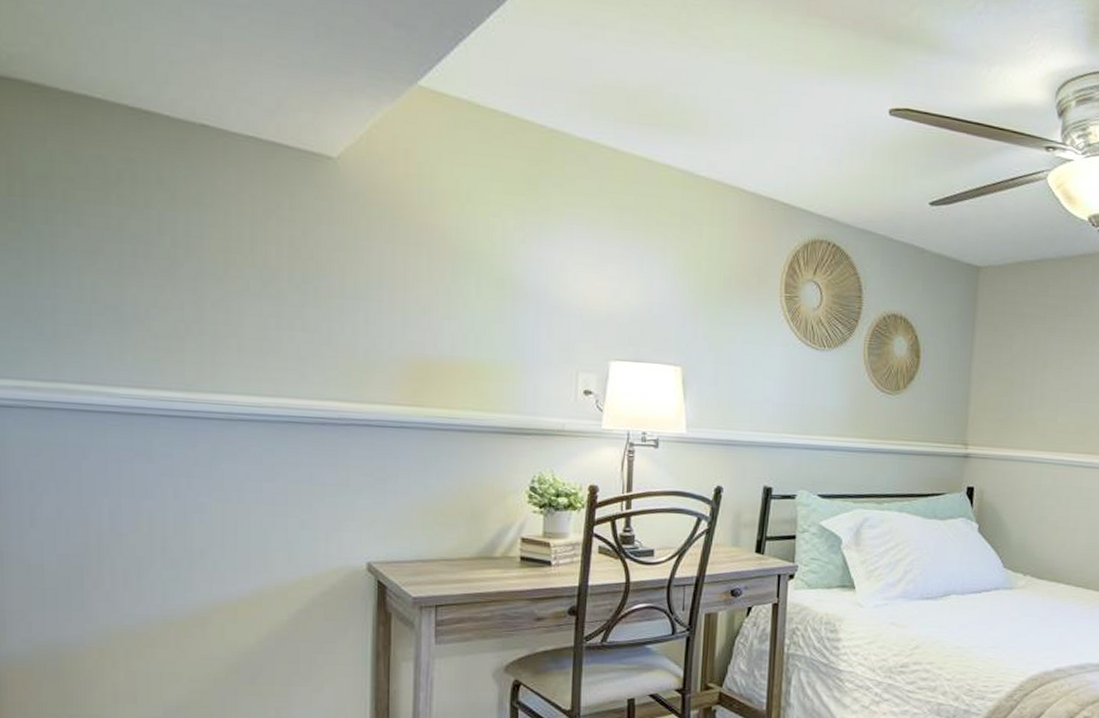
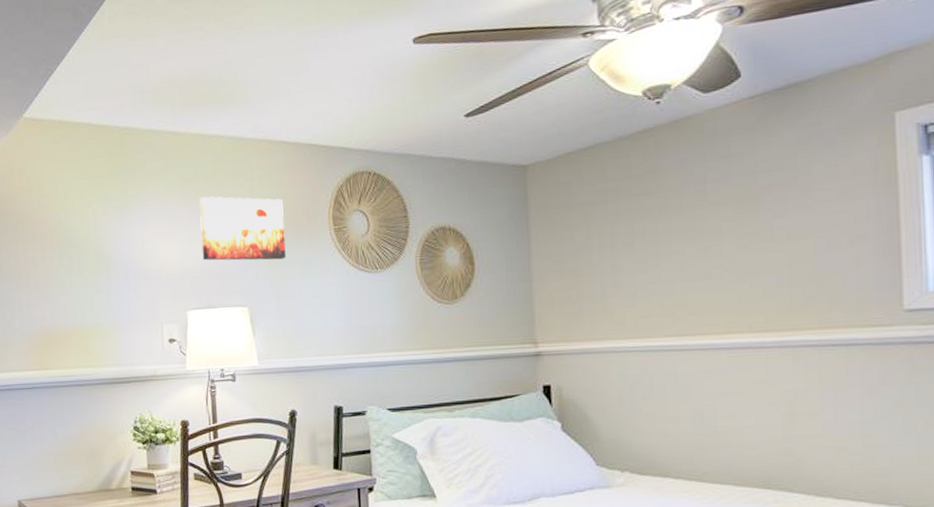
wall art: none [634,232,733,320] -> present [199,196,286,261]

